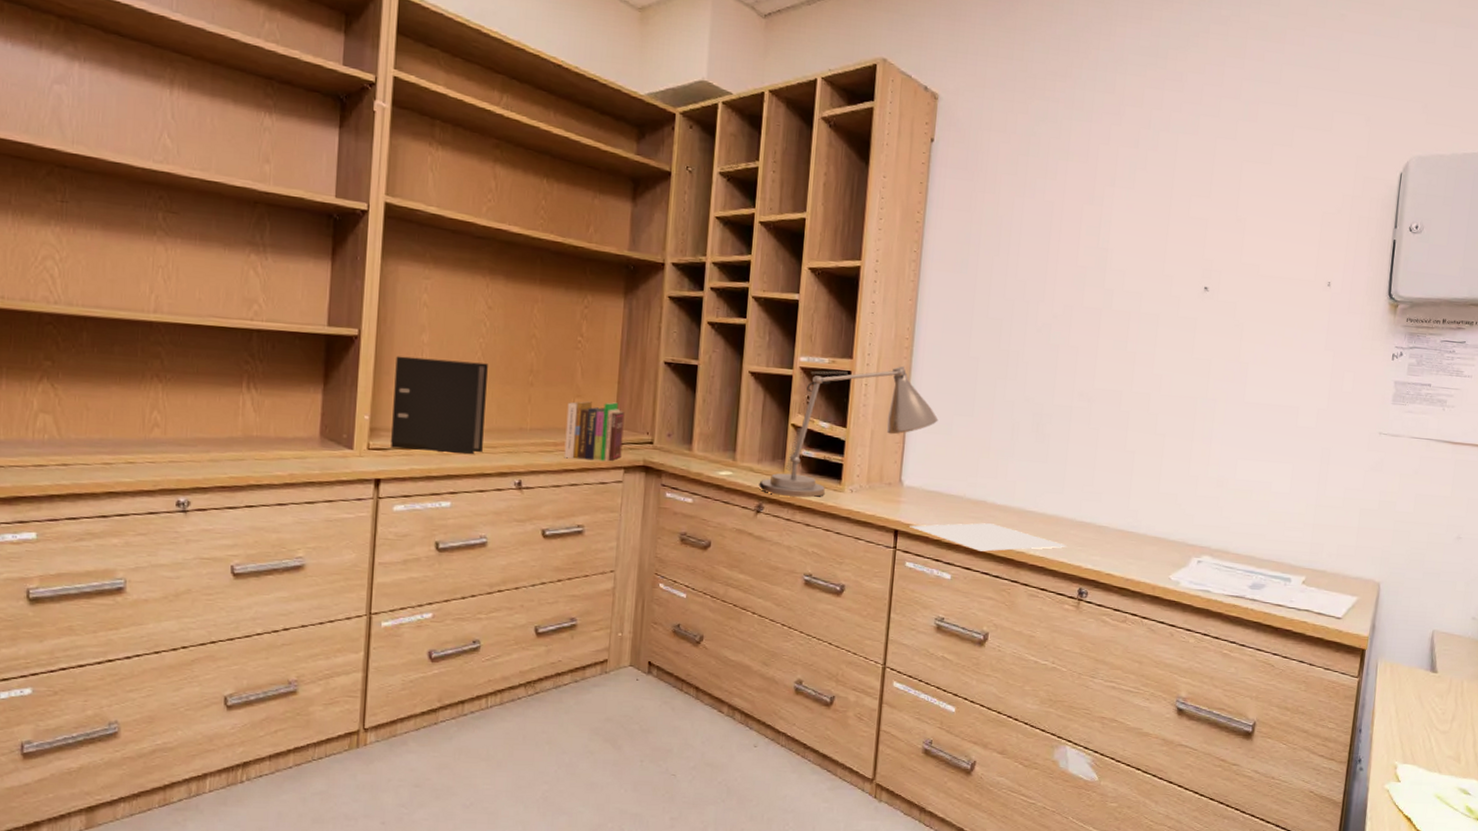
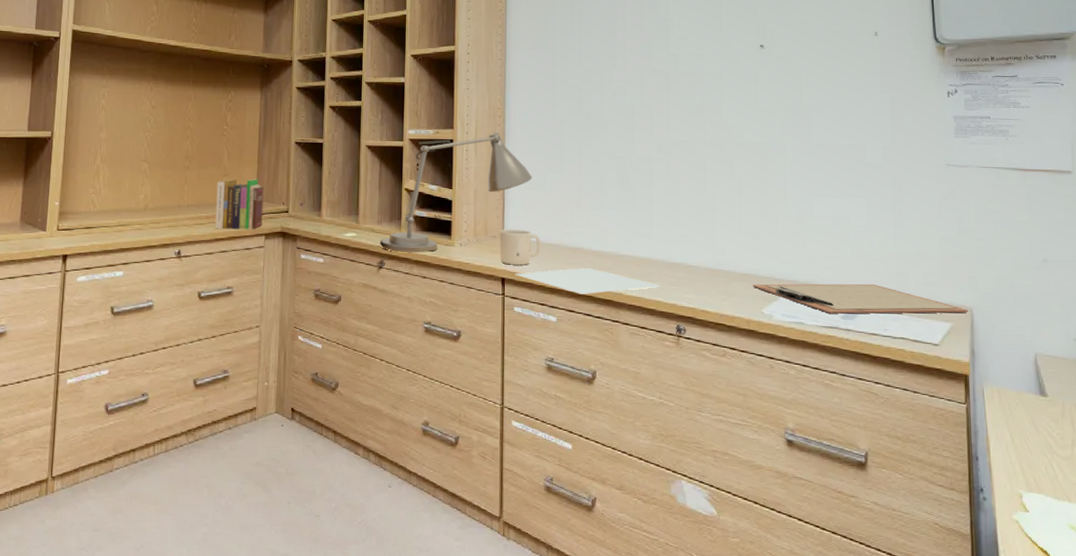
binder: present [391,356,488,454] -> none [76,151,152,229]
mug: none [894,476,942,517] -> present [500,229,541,265]
clipboard: none [1162,548,1376,587] -> present [752,283,969,314]

